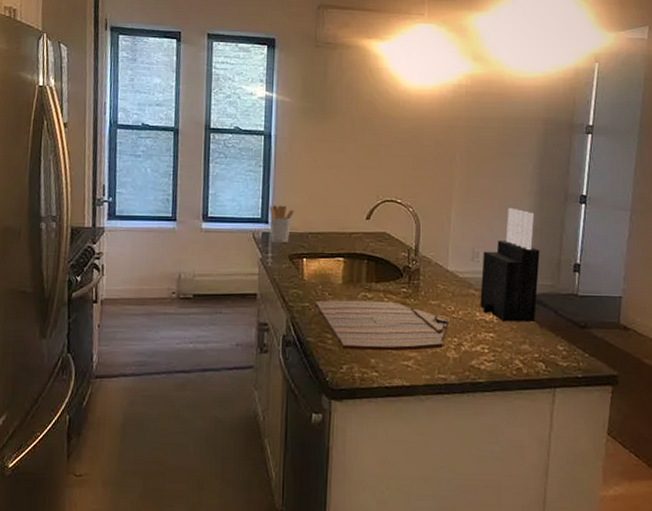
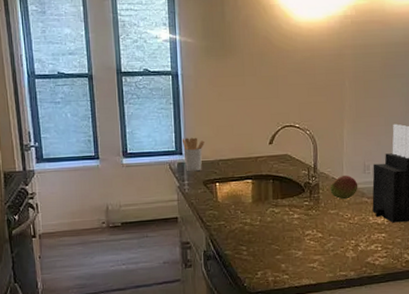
cutting board: present [315,300,449,352] -> none [230,214,346,259]
fruit: none [432,261,465,290] -> present [330,175,358,200]

